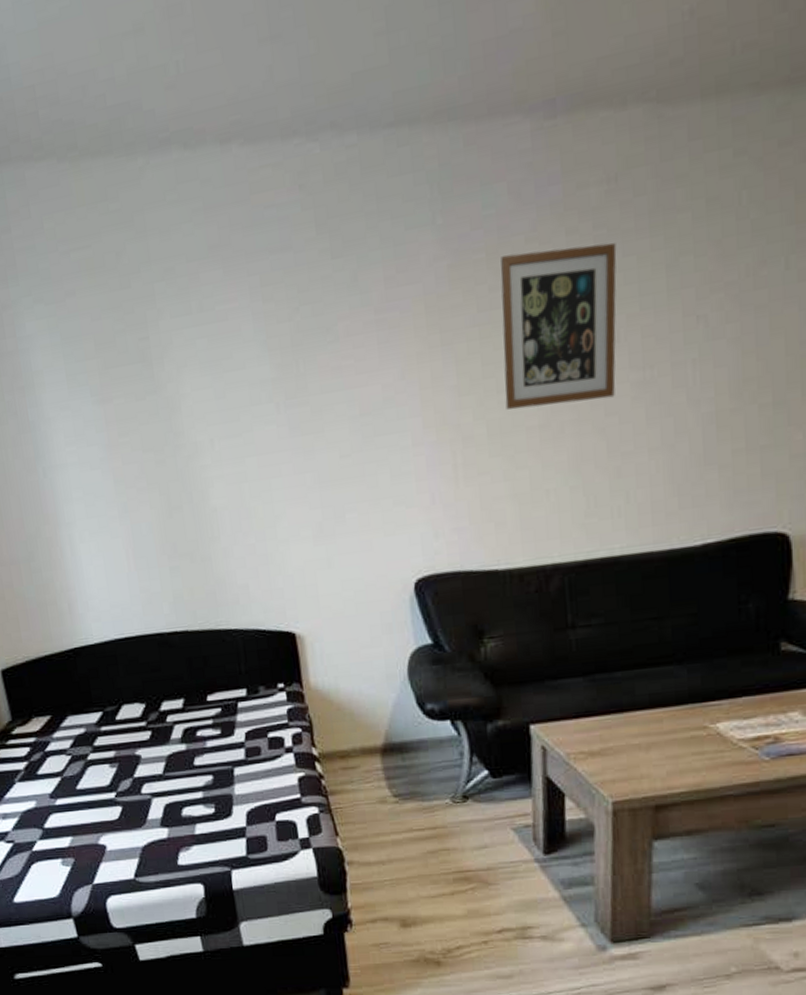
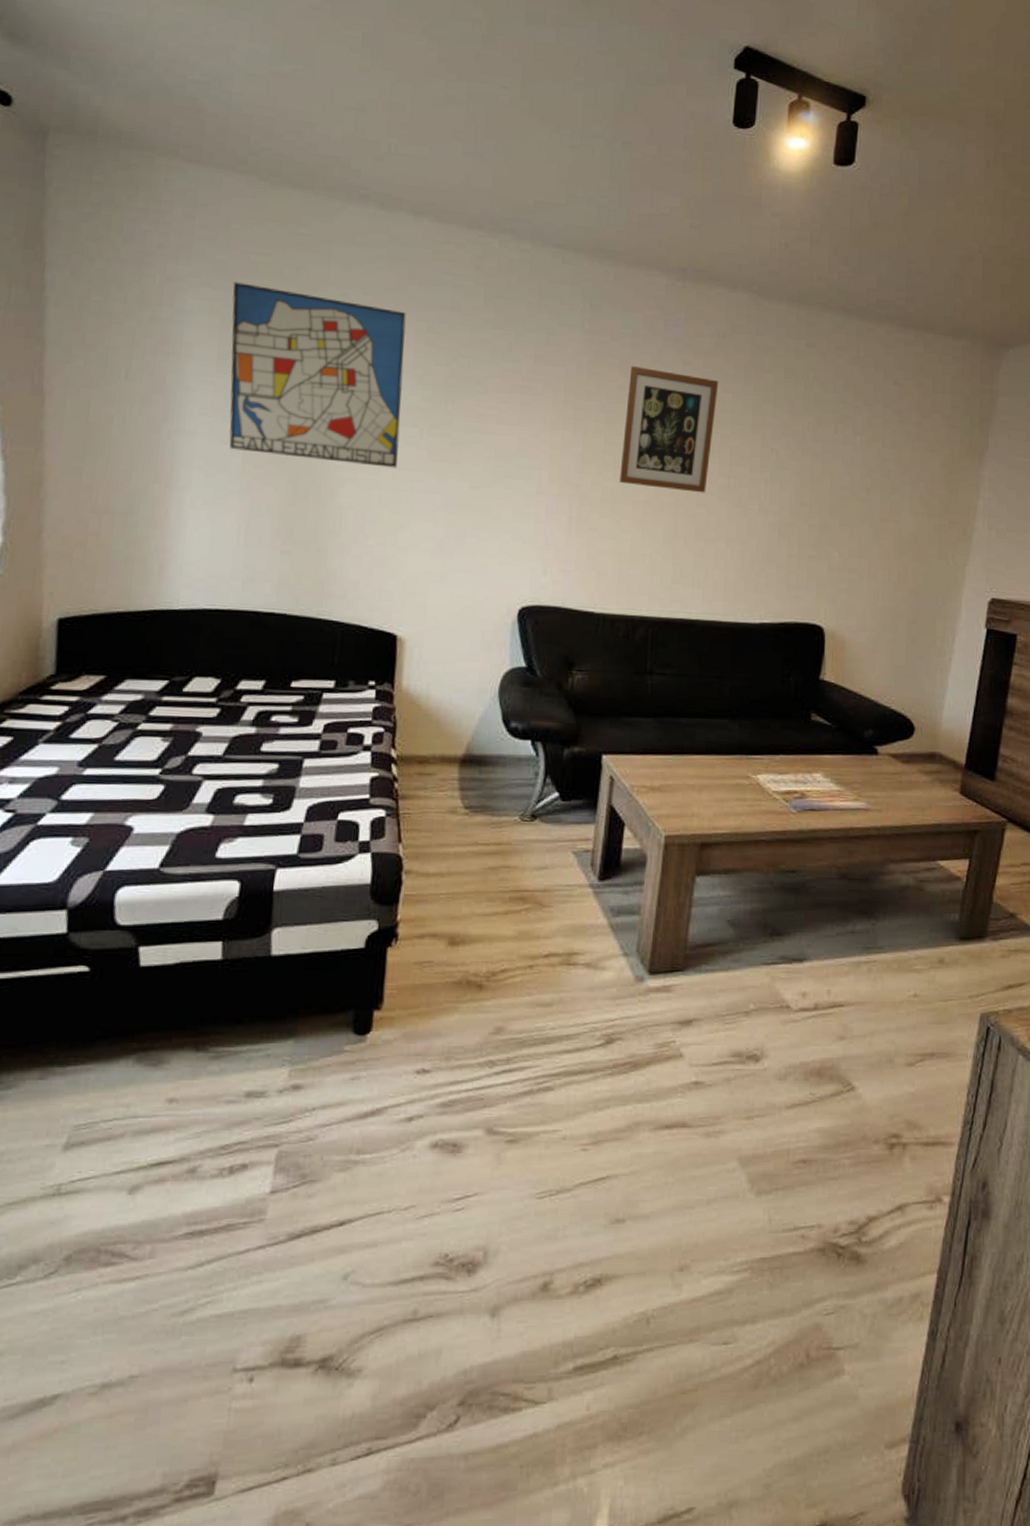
wall art: none [61,270,261,474] -> present [229,282,406,468]

